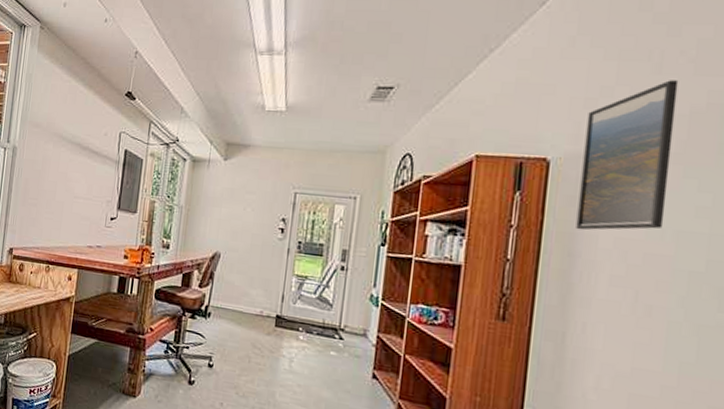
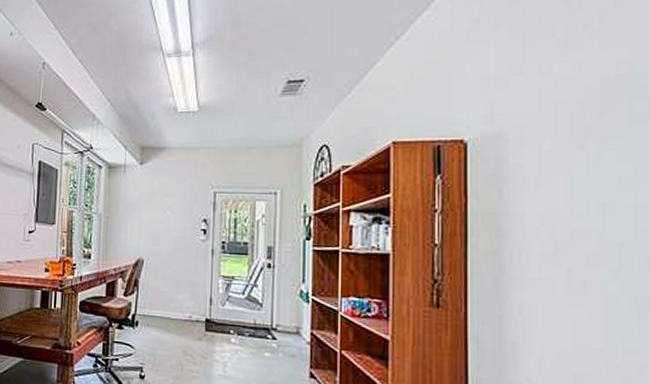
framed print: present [576,80,679,230] -> none [500,54,588,210]

